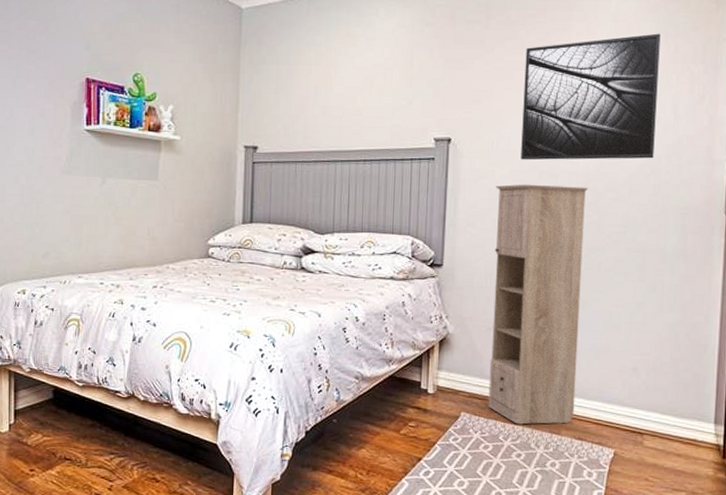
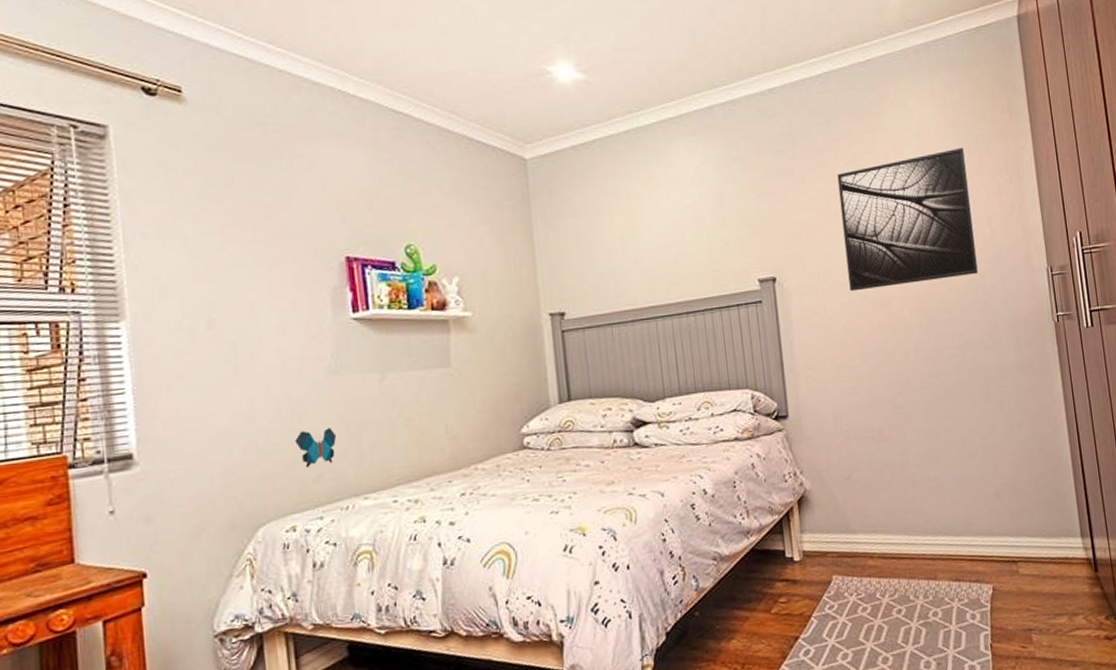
decorative butterfly: none [32,216,63,245] -> present [295,427,337,468]
storage cabinet: present [488,184,588,425] -> none [829,311,948,578]

